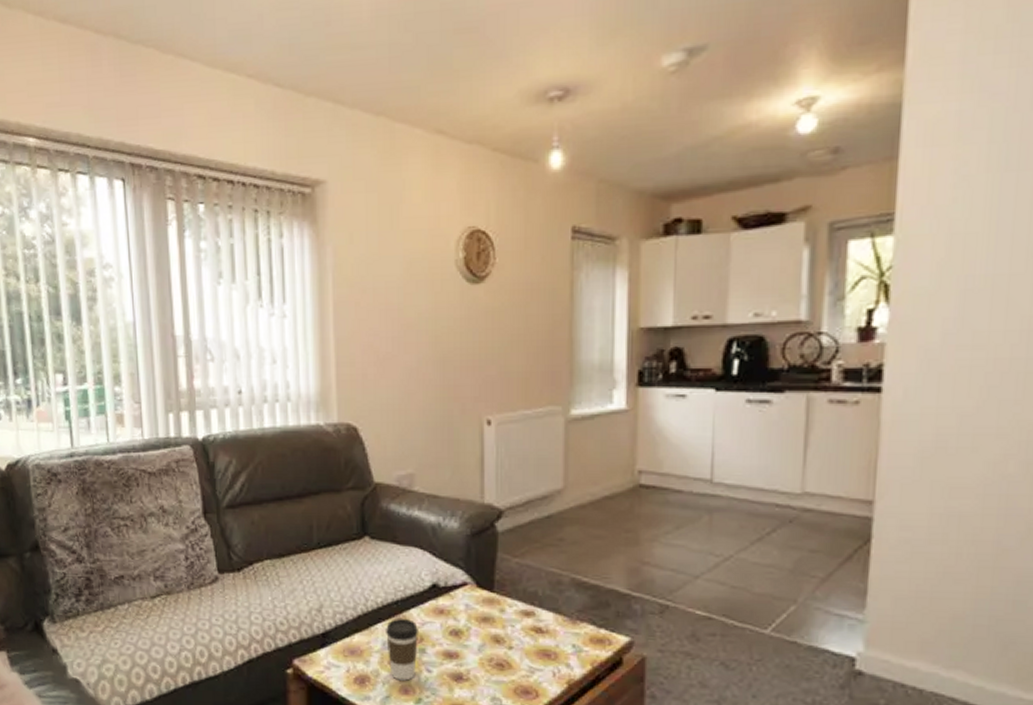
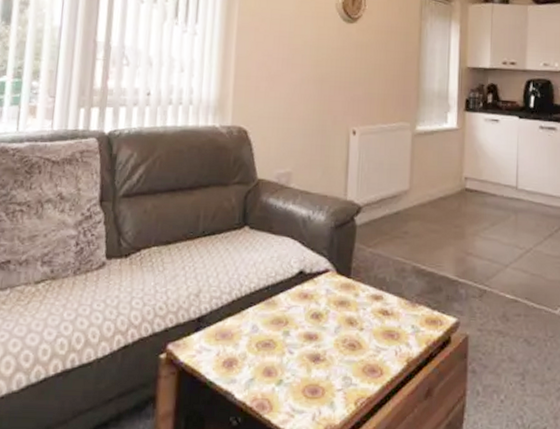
coffee cup: present [386,619,418,681] -> none [255,303,284,363]

